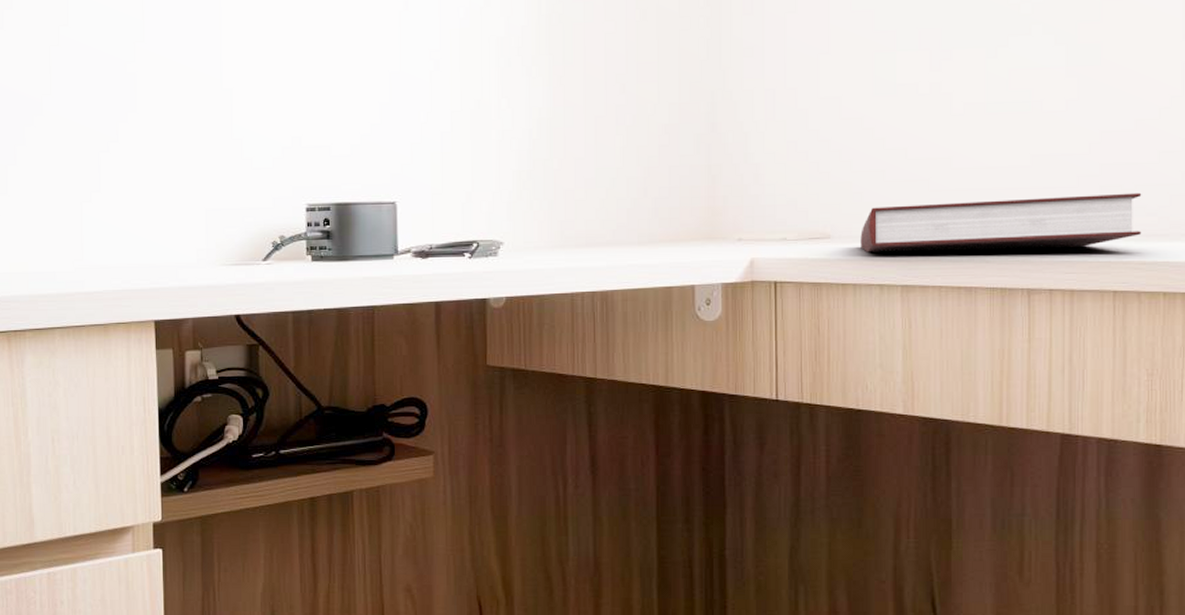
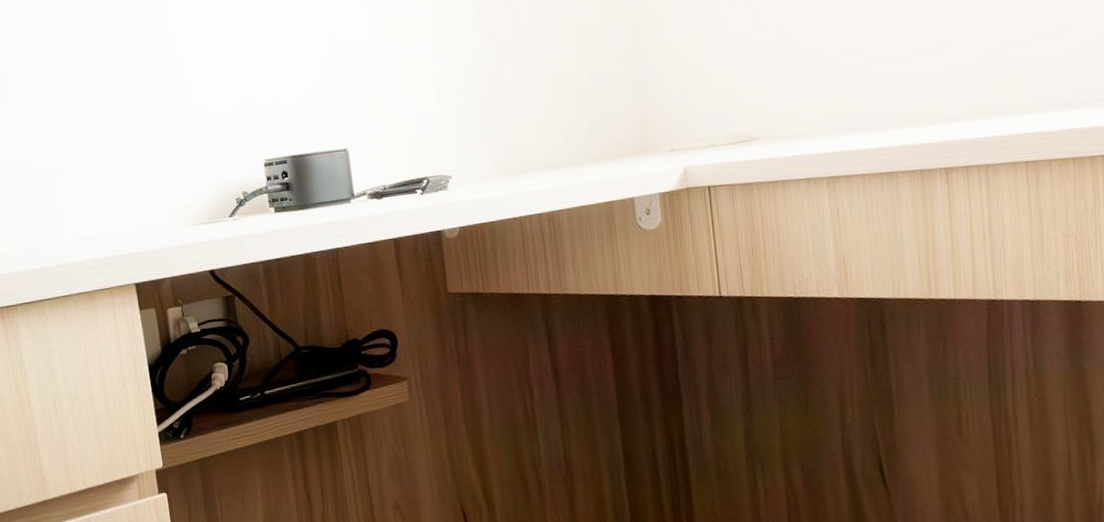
notebook: present [860,192,1142,253] -> none [784,66,1048,150]

